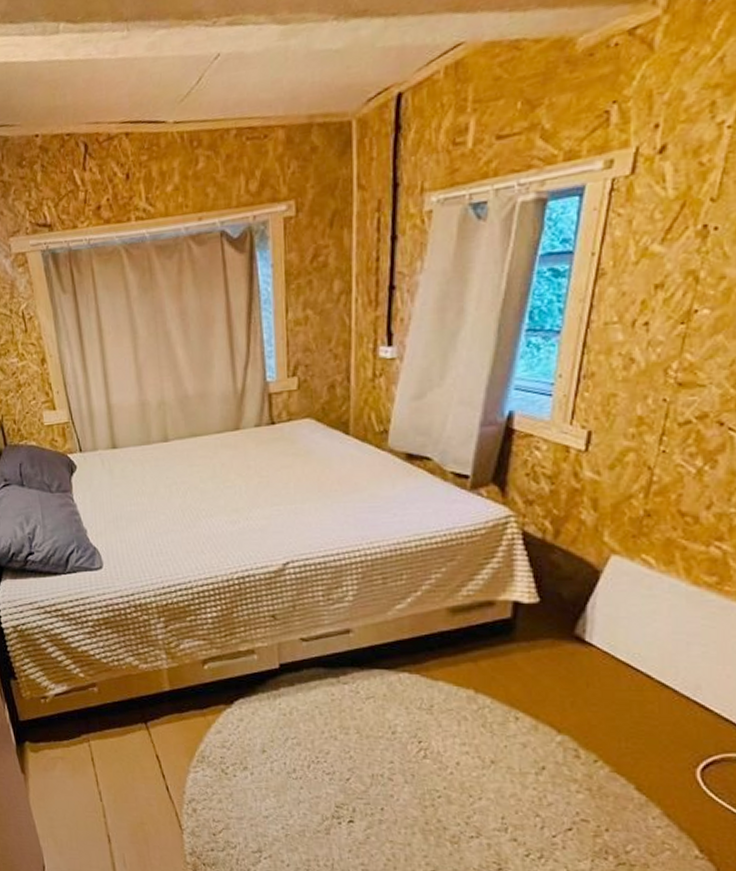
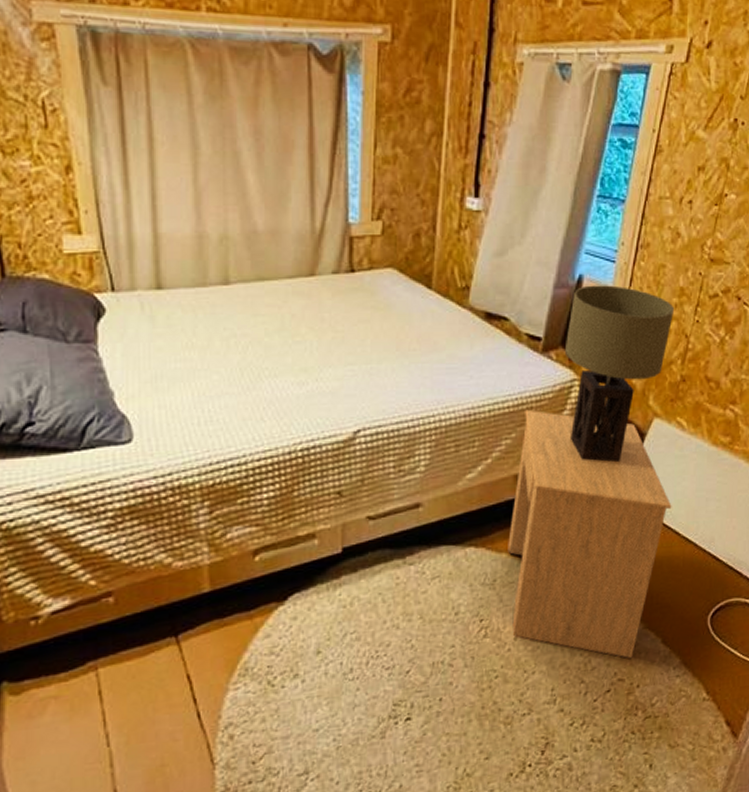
side table: none [444,545,641,801] -> present [508,409,672,659]
table lamp: none [496,419,631,600] -> present [564,285,674,463]

